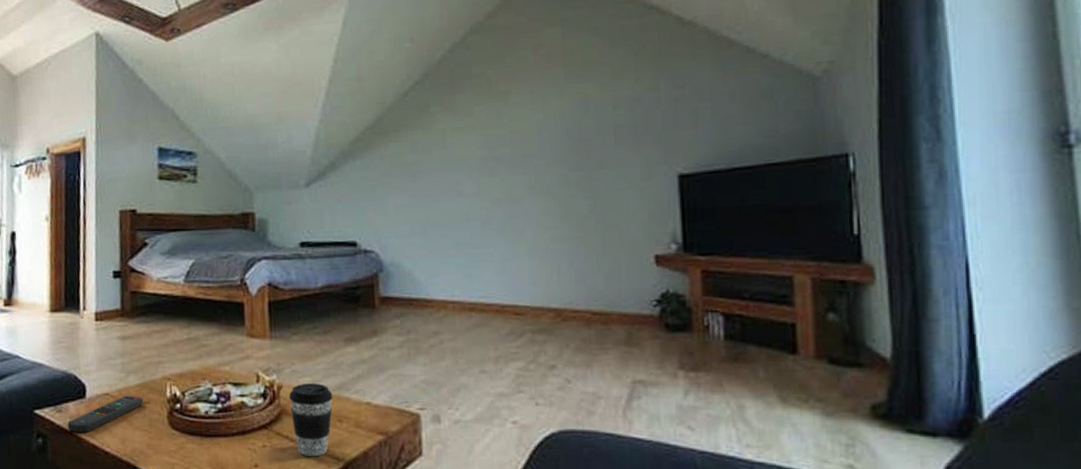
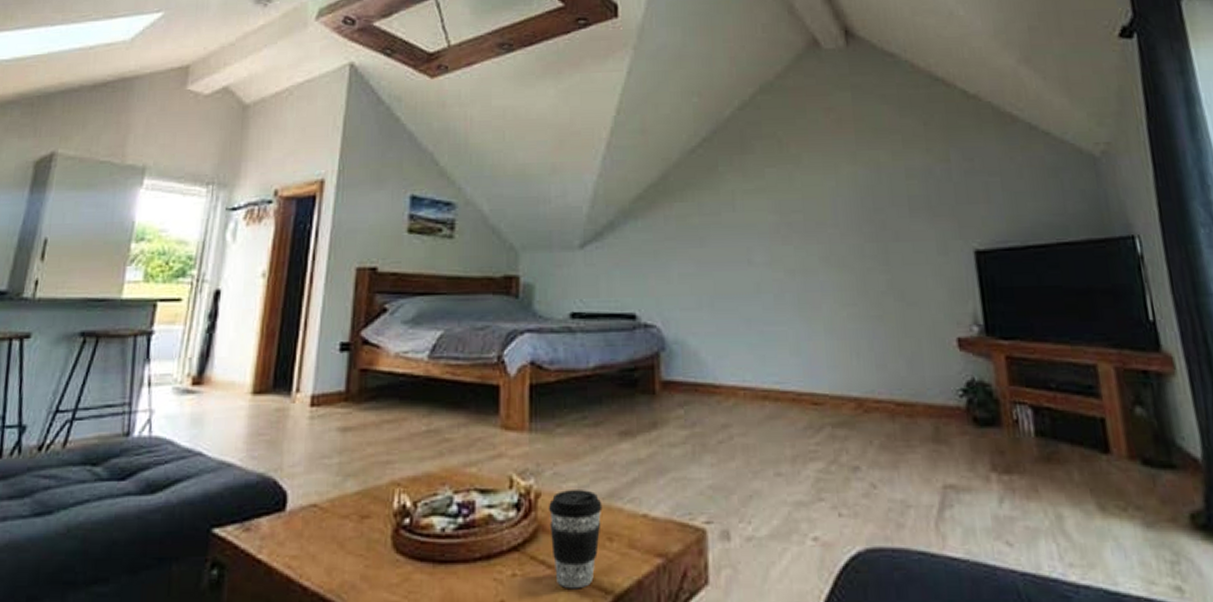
remote control: present [67,396,143,433] -> none [256,507,361,560]

